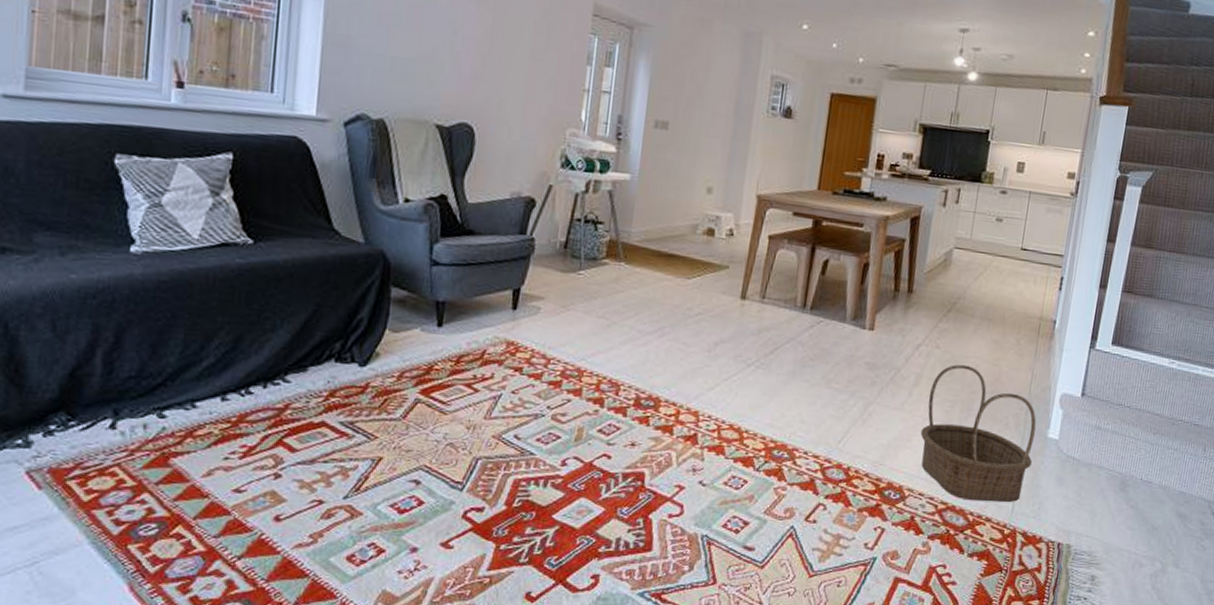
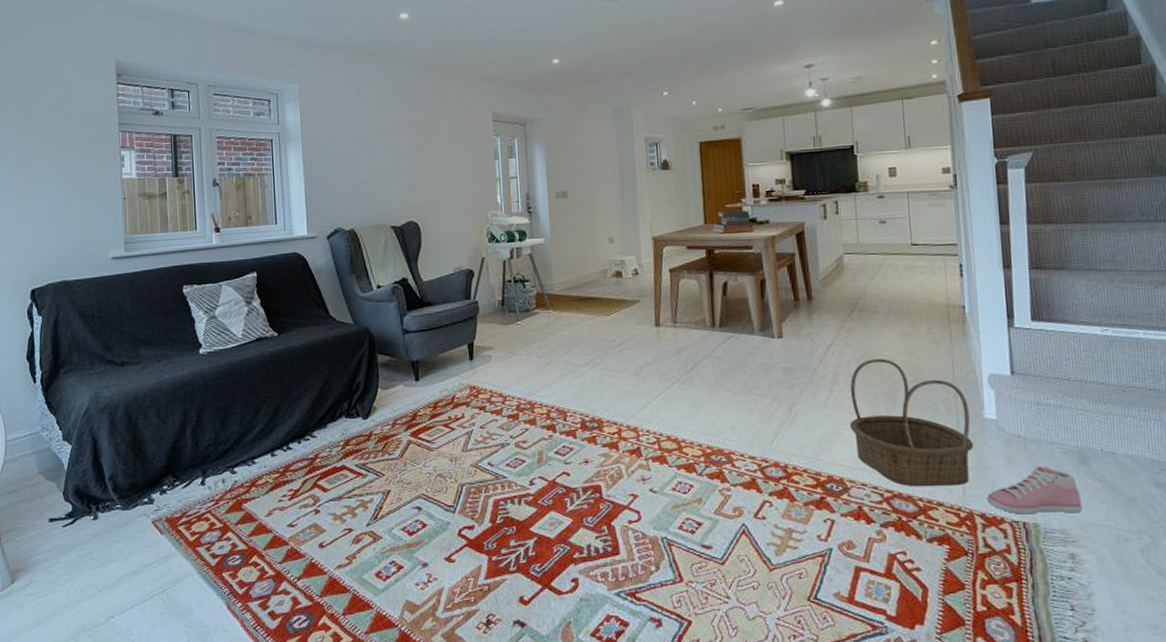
books: none [824,178,870,208] -> present [712,210,754,234]
sneaker: none [1031,489,1114,537] -> present [987,466,1082,515]

